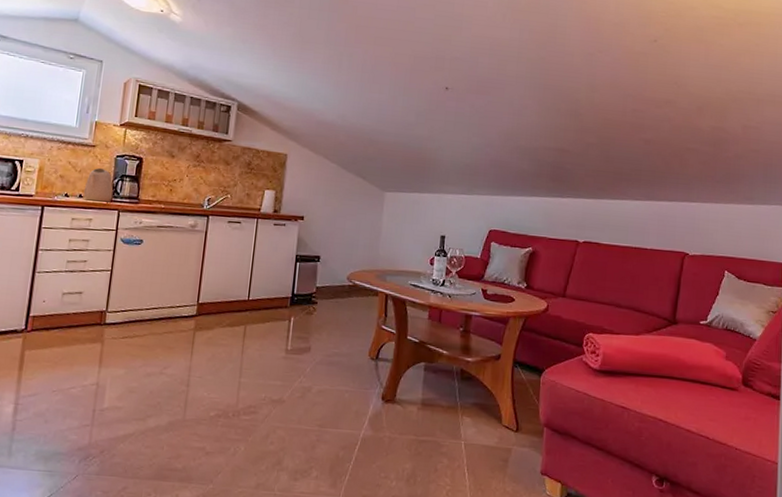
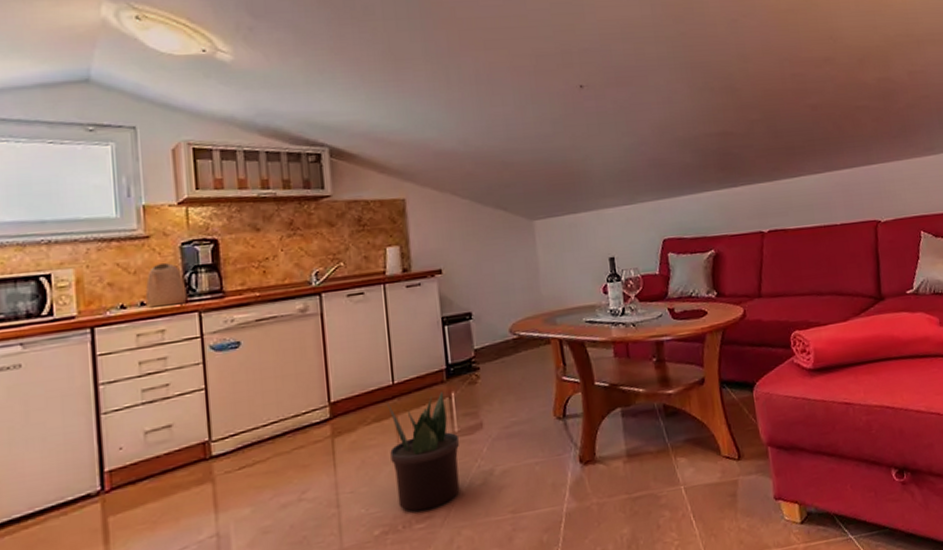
planter: none [233,314,290,406] -> present [387,392,460,512]

